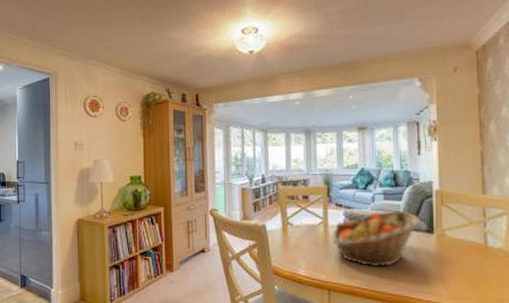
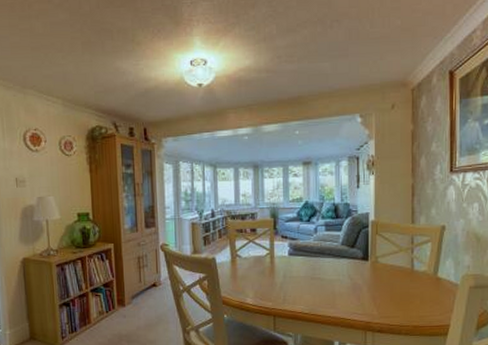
fruit basket: present [331,209,421,268] -> none [277,239,358,294]

